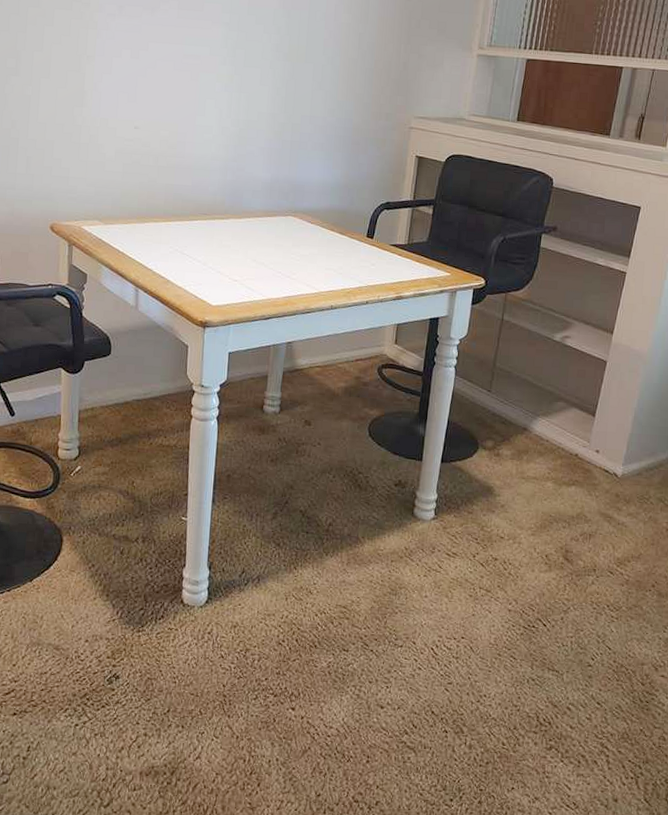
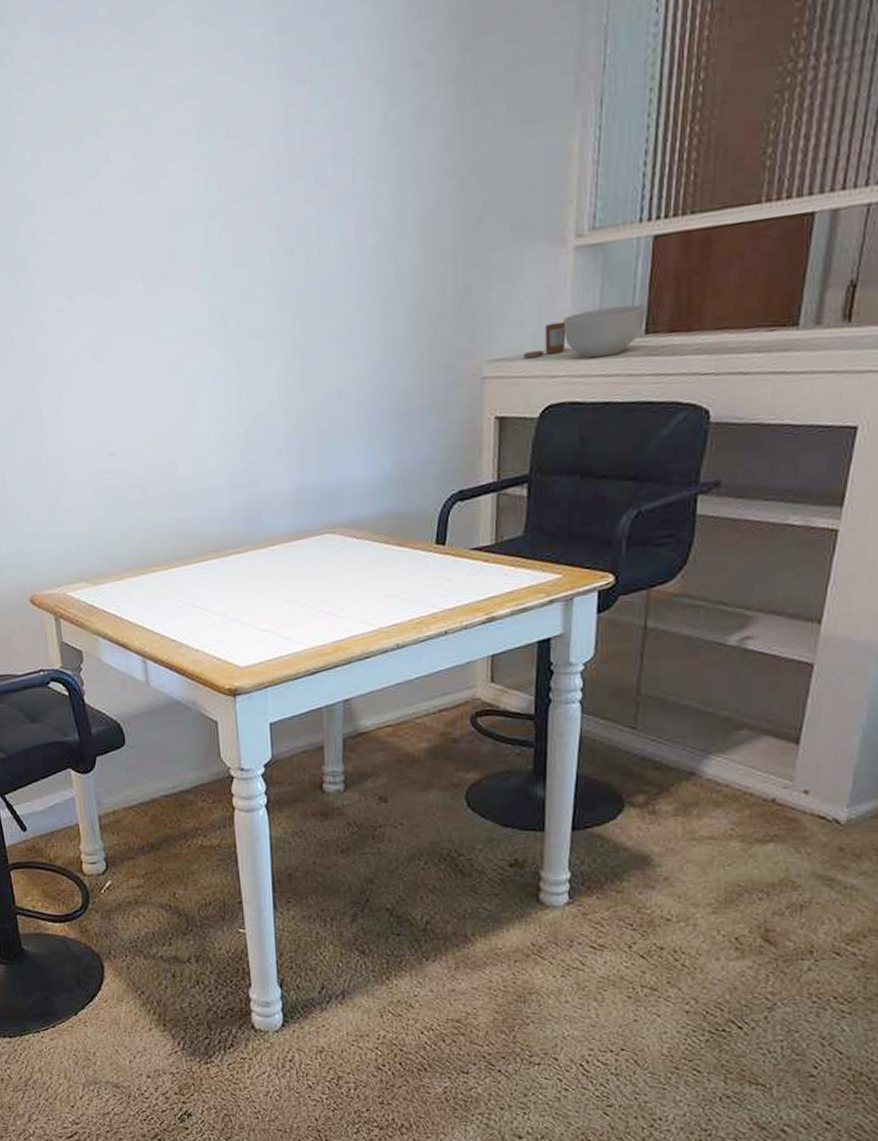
candle: none [439,100,468,122] -> present [524,321,566,359]
bowl: none [466,97,519,131] -> present [563,304,646,359]

